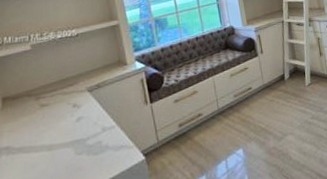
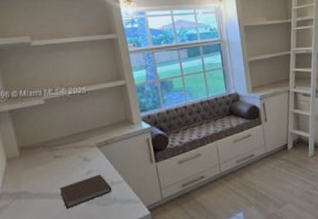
notebook: none [46,120,104,162] -> present [59,174,112,209]

